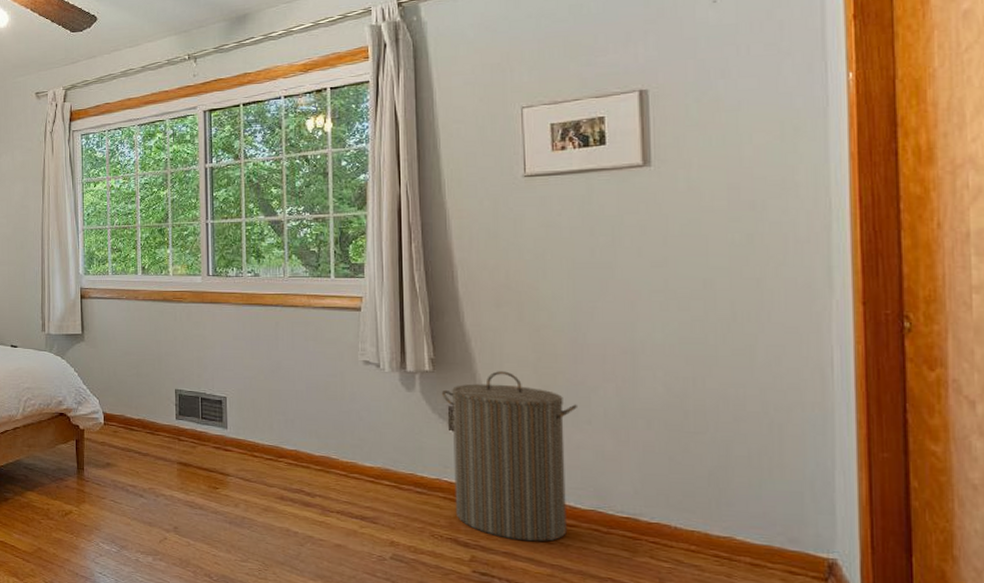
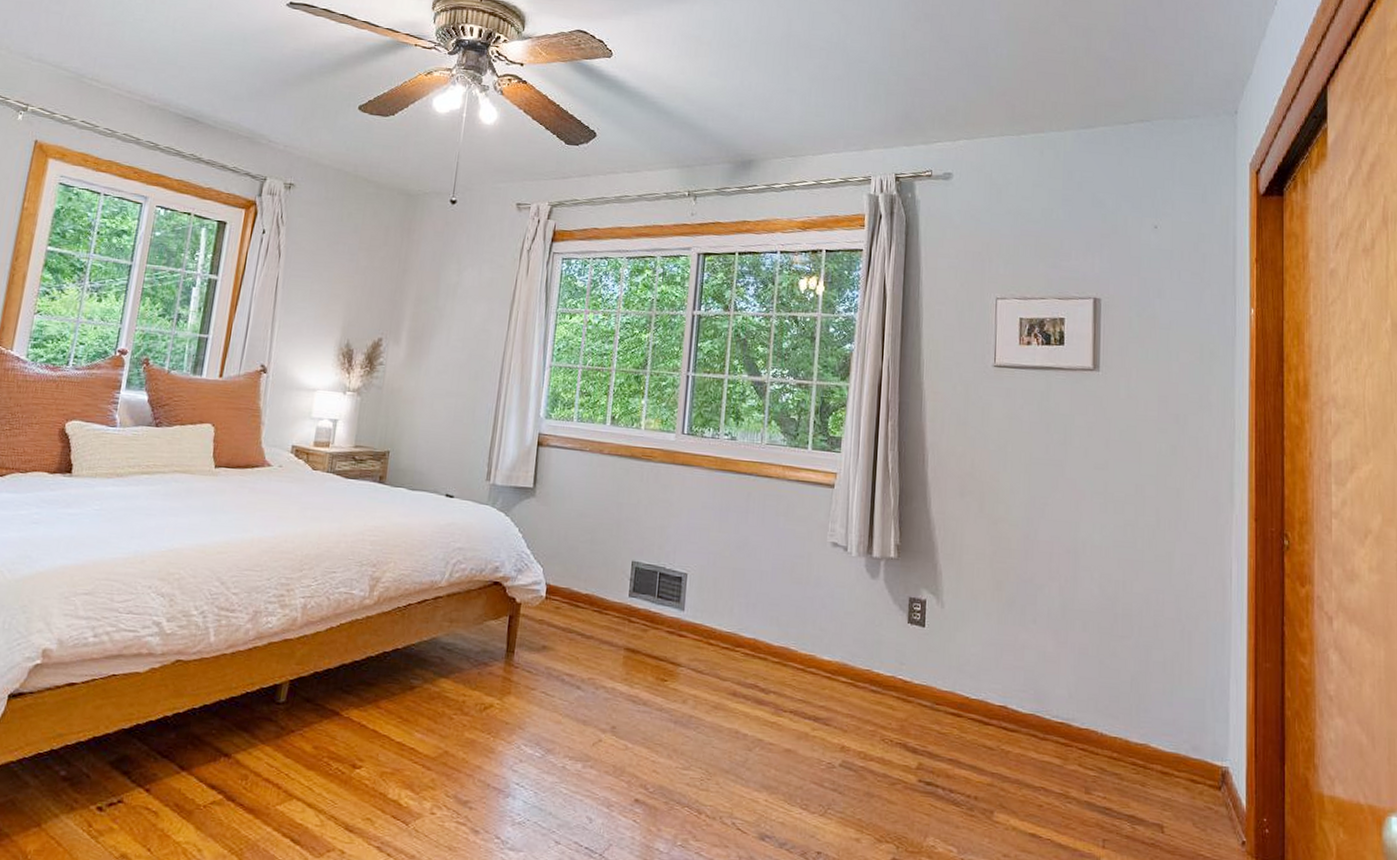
laundry hamper: present [441,371,579,542] -> none [903,562,1026,748]

